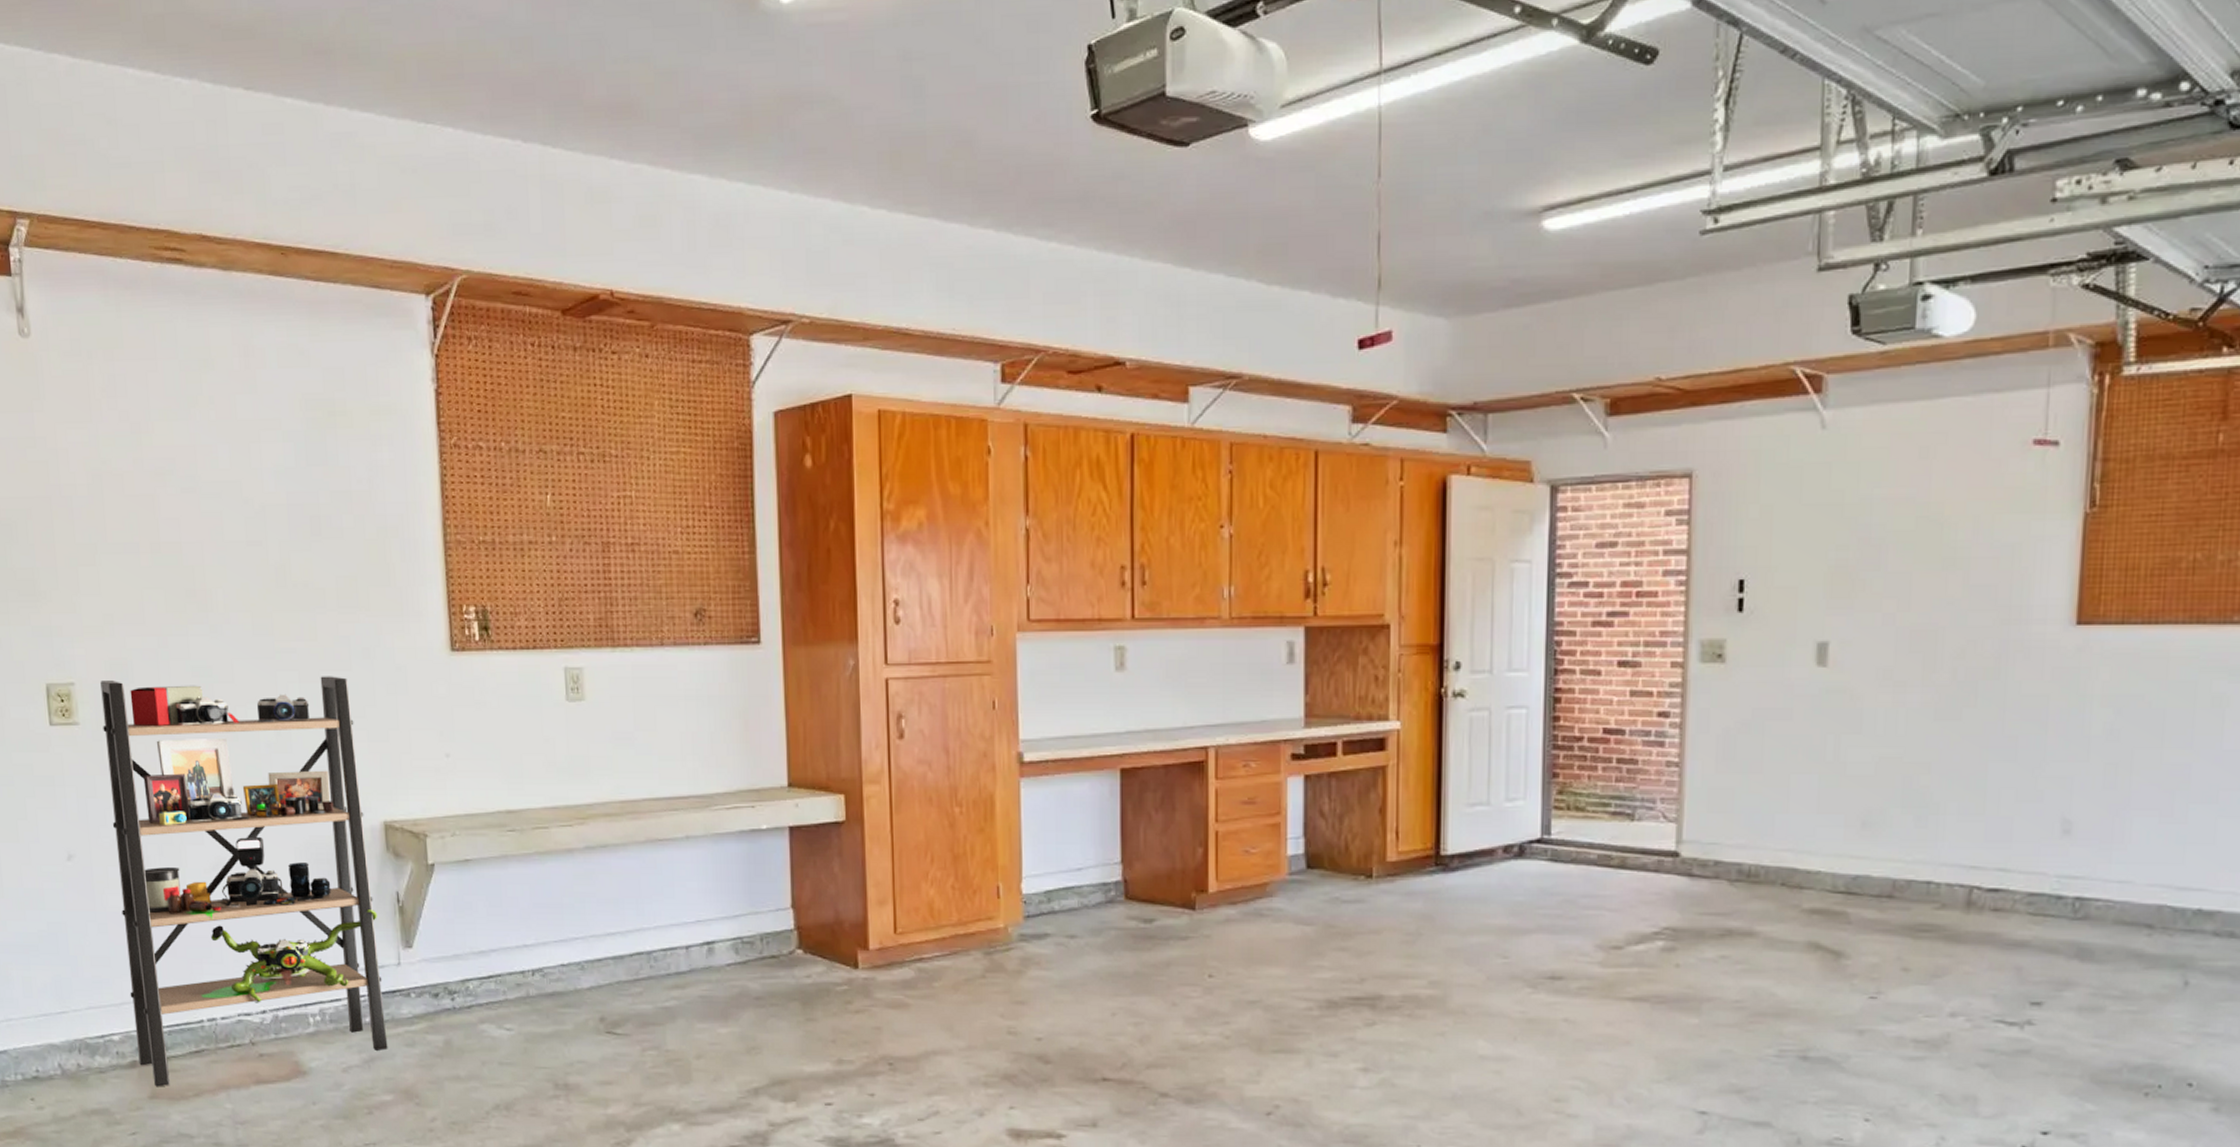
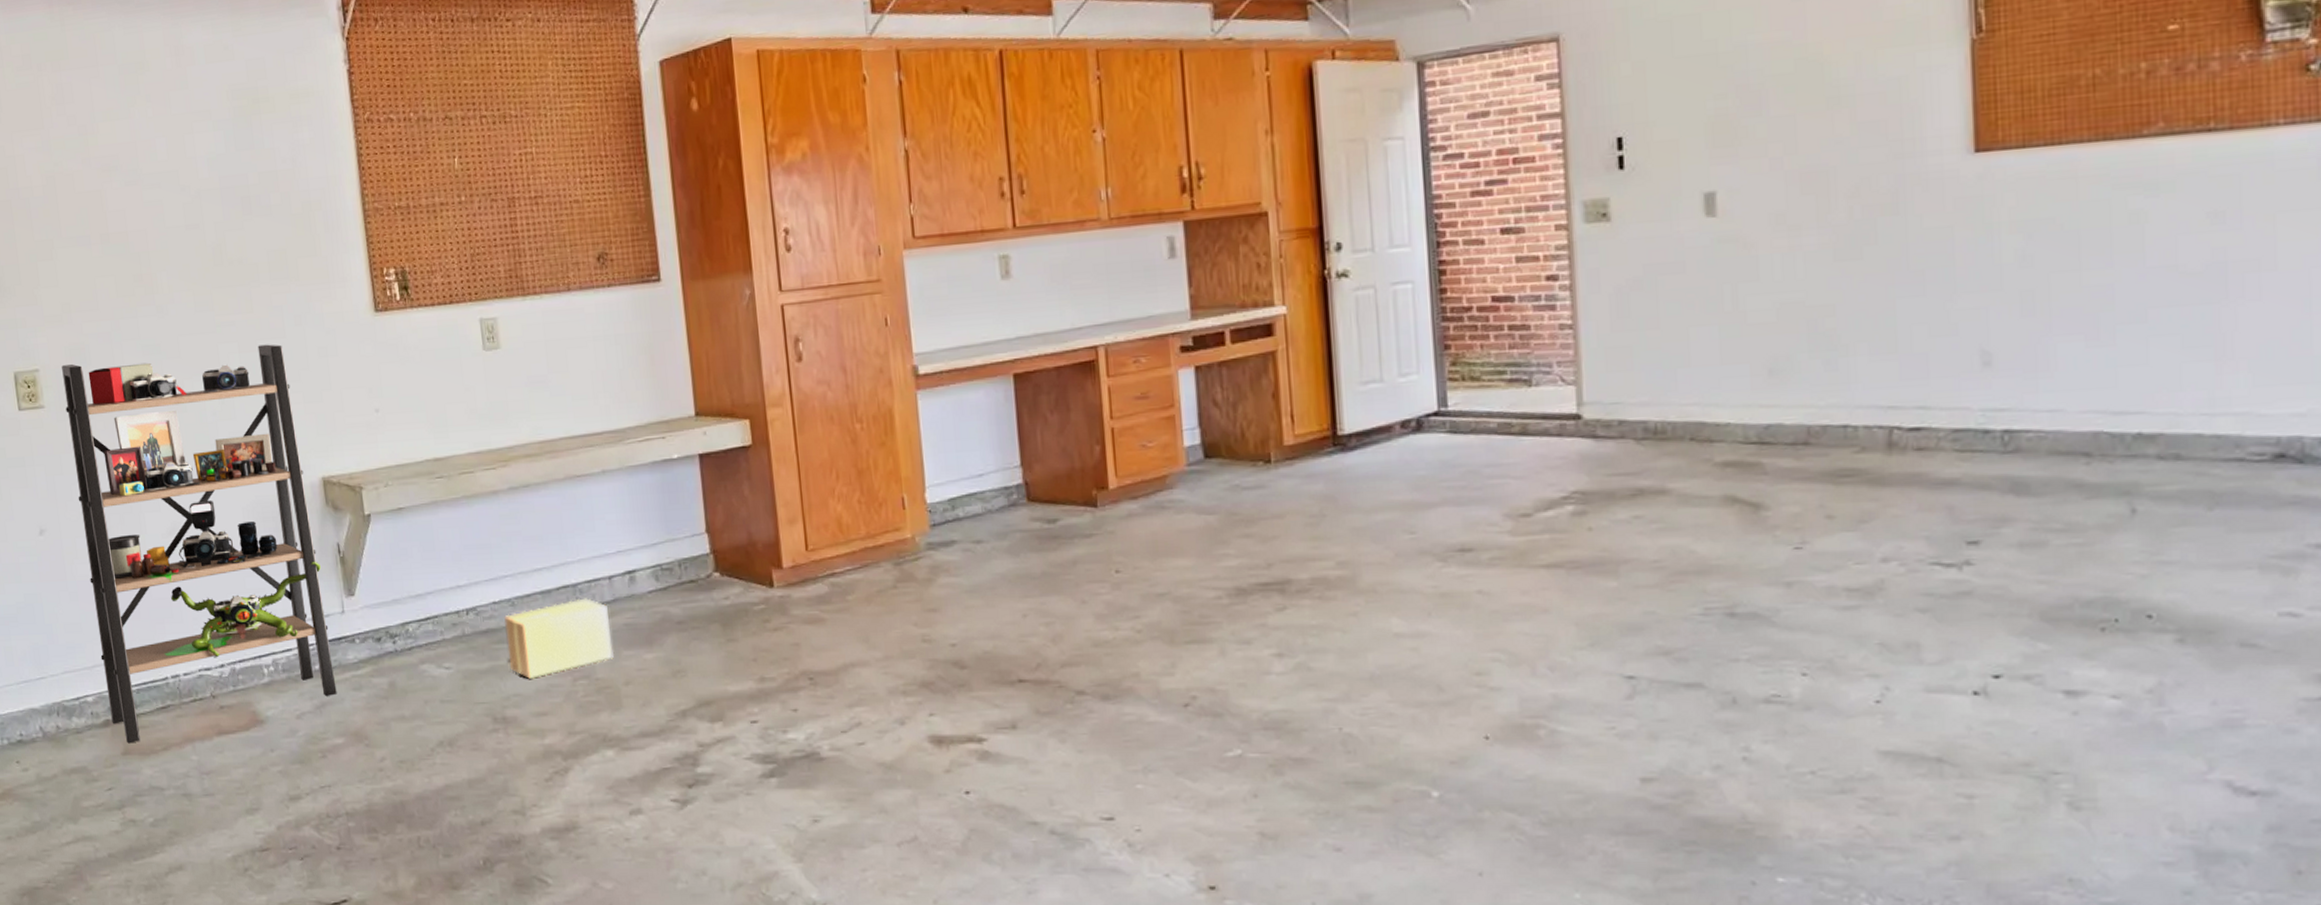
cardboard box: none [571,966,686,1046] -> present [503,598,614,679]

